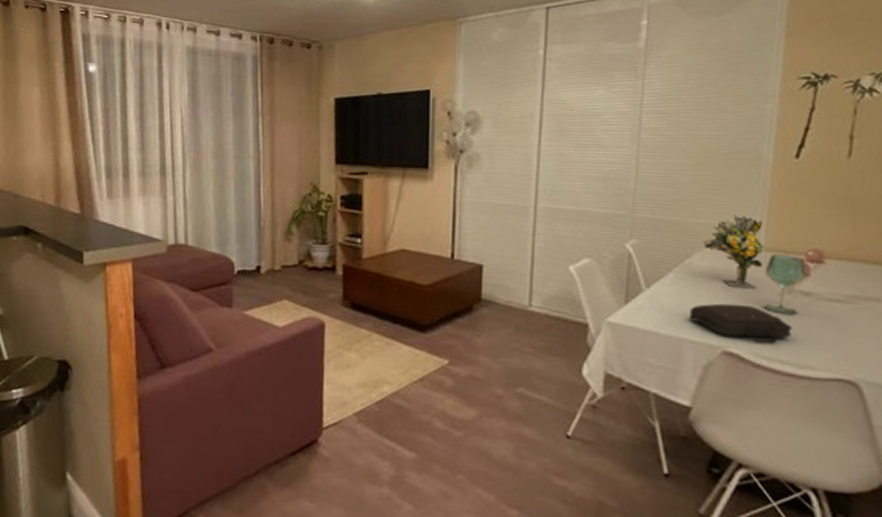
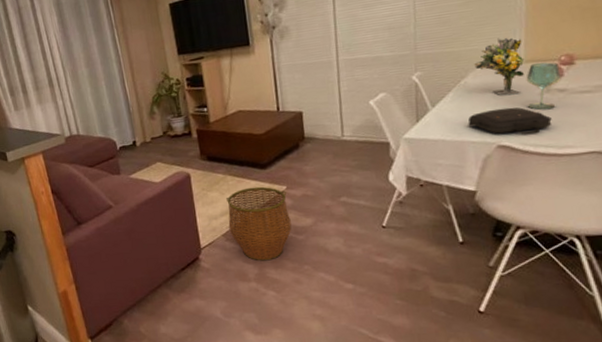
basket: none [364,354,448,460] -> present [226,186,292,261]

